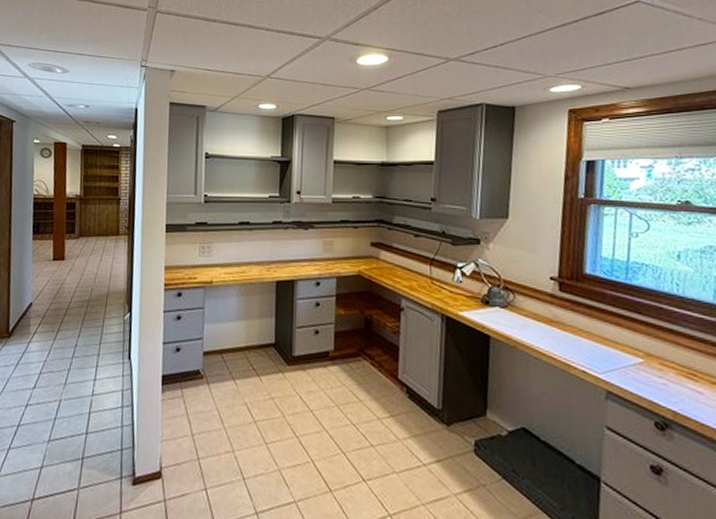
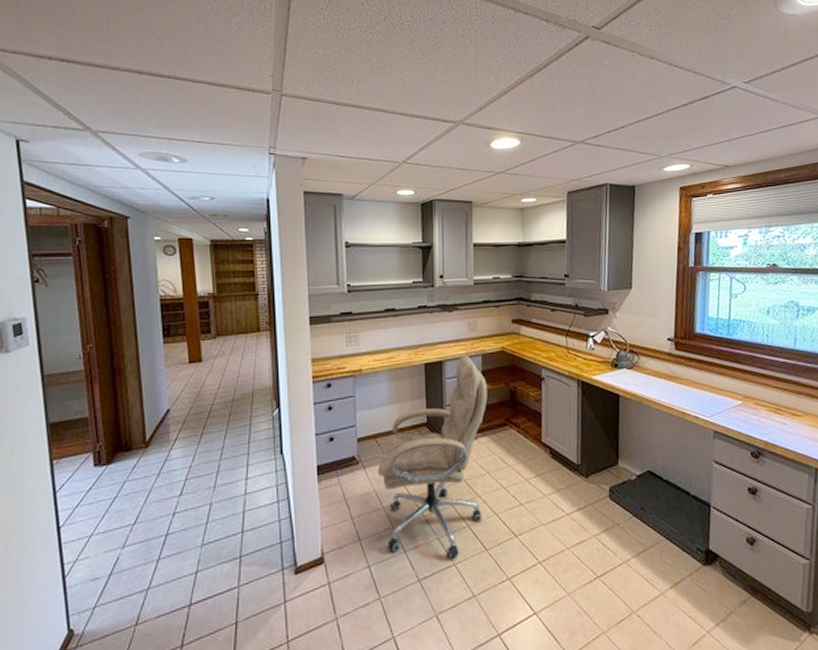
office chair: none [222,274,340,495] -> present [378,354,488,559]

